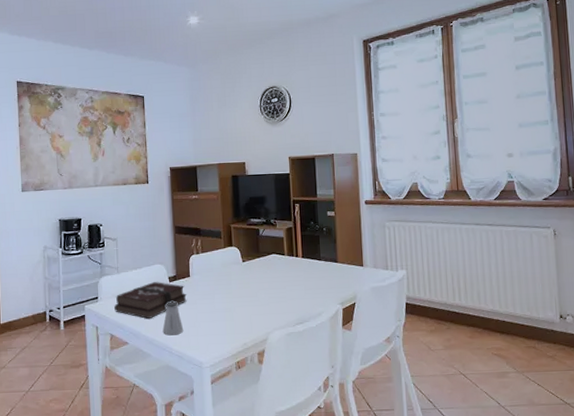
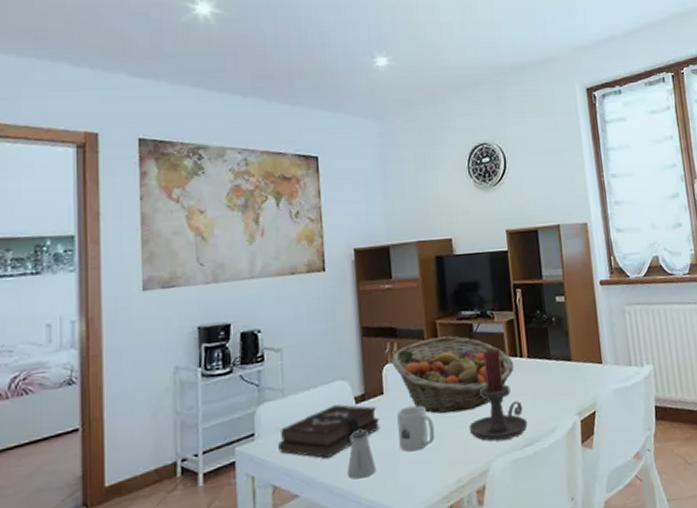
fruit basket: none [196,237,291,295] -> present [391,336,514,414]
mug: none [200,287,228,320] -> present [397,405,435,452]
candle holder: none [253,249,300,318] -> present [469,349,528,442]

